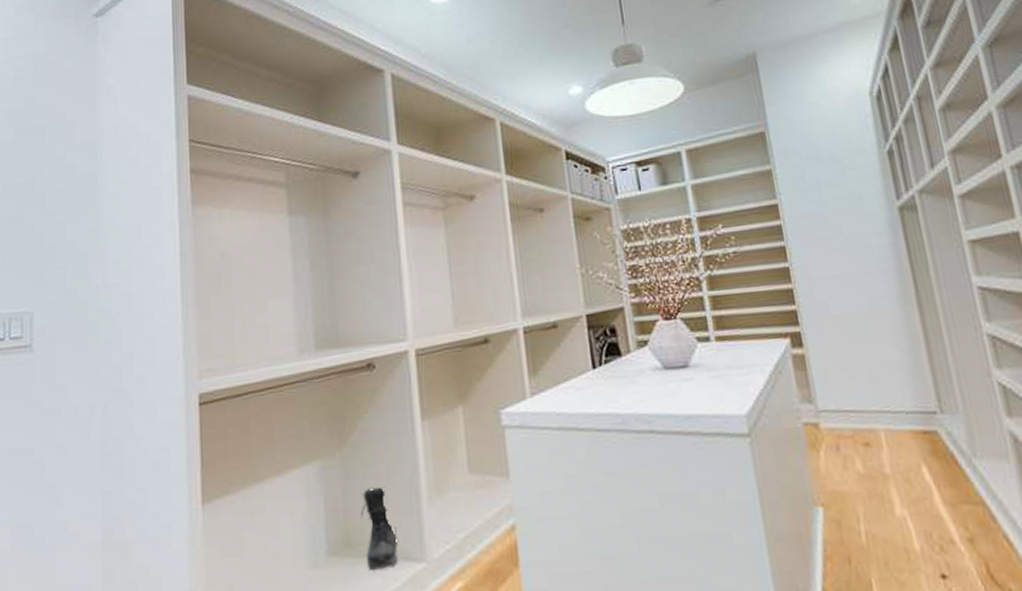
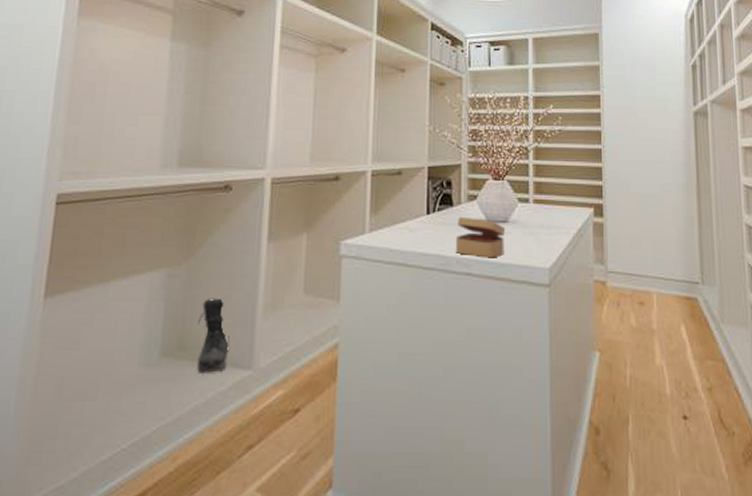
jewelry box: none [629,366,690,412] -> present [456,216,506,258]

